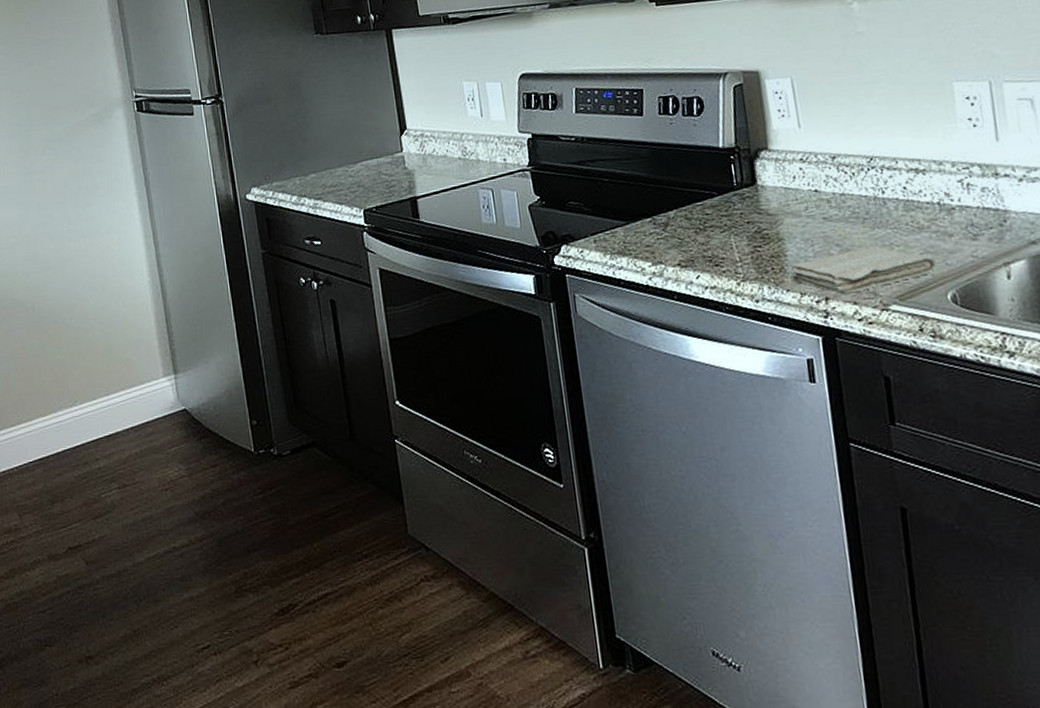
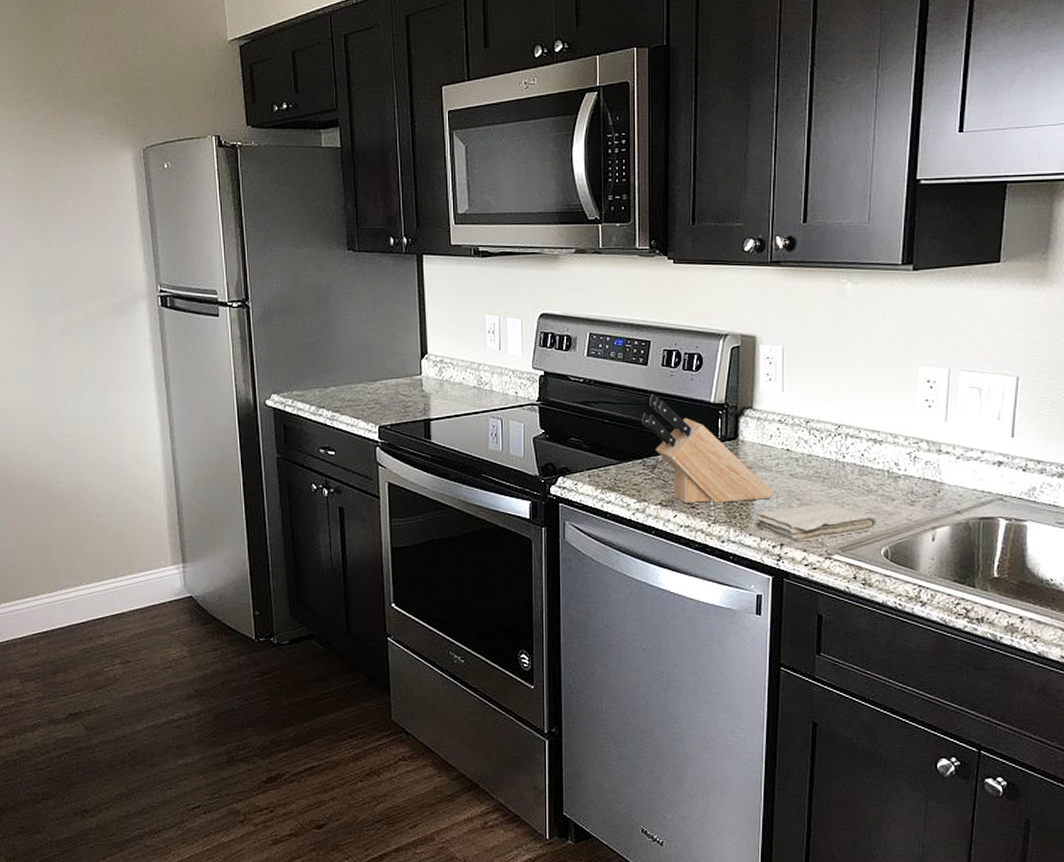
knife block: none [645,145,808,261] -> present [642,394,774,503]

